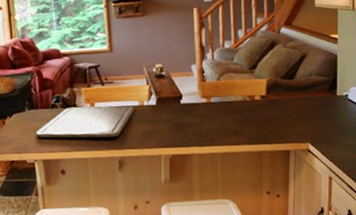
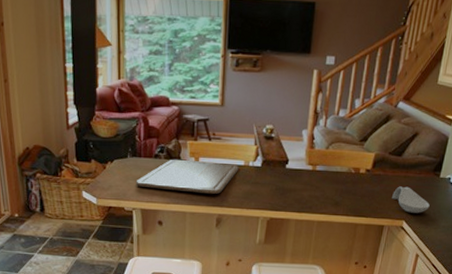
spoon rest: none [291,108,333,135] -> present [391,186,430,213]

